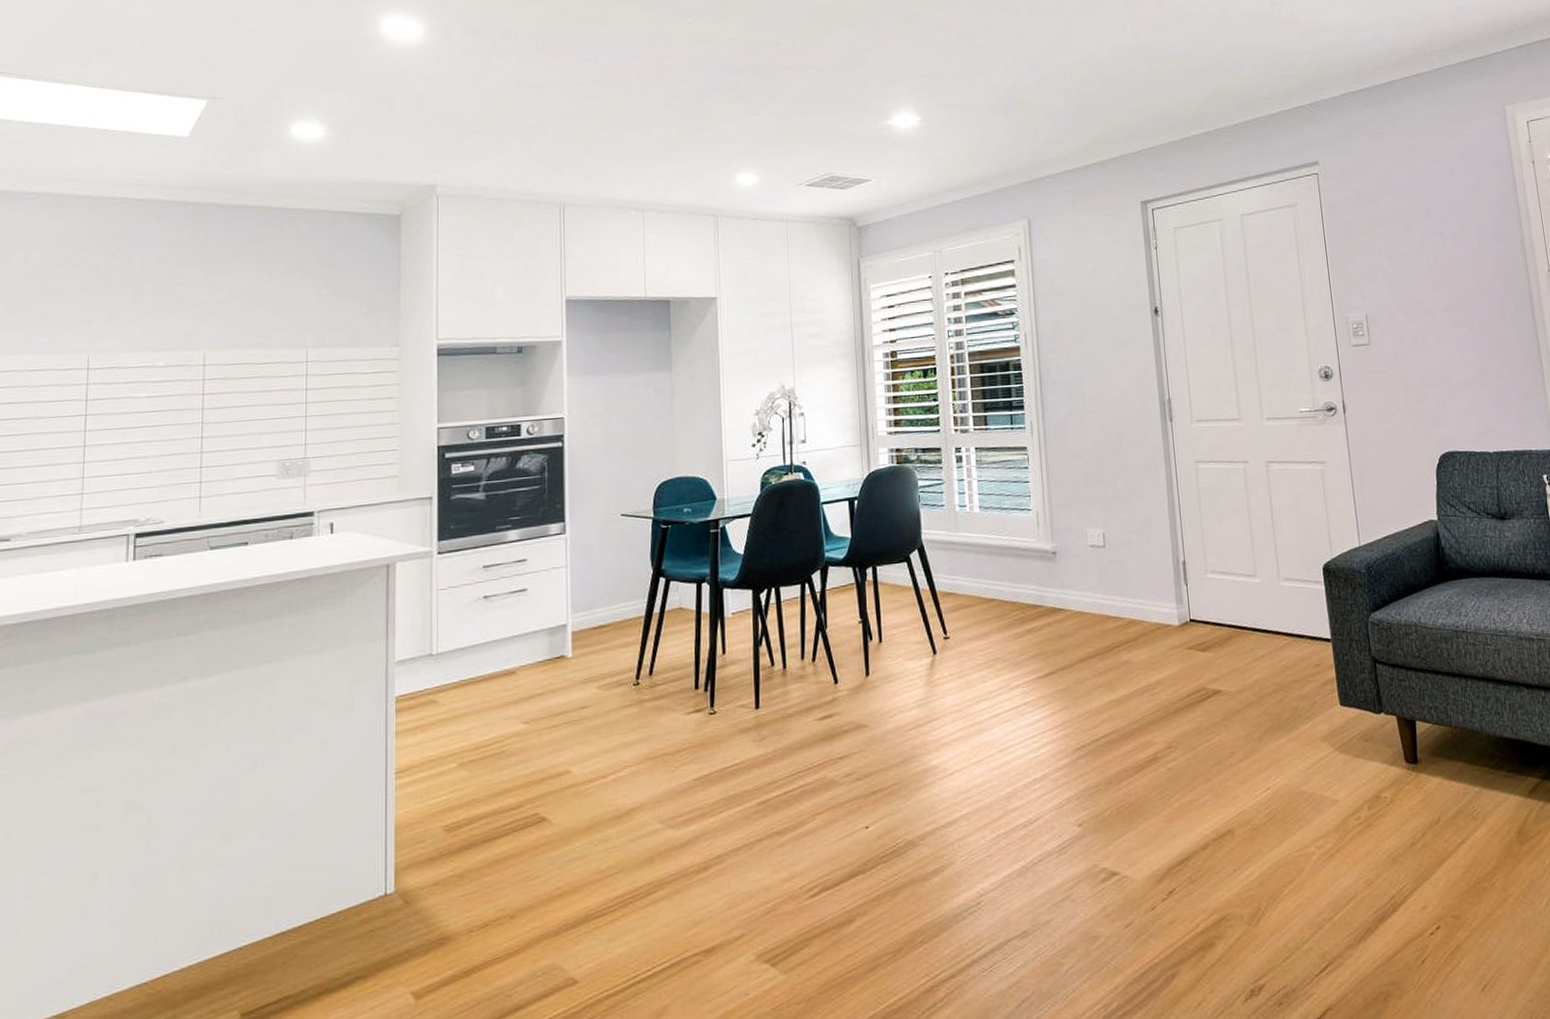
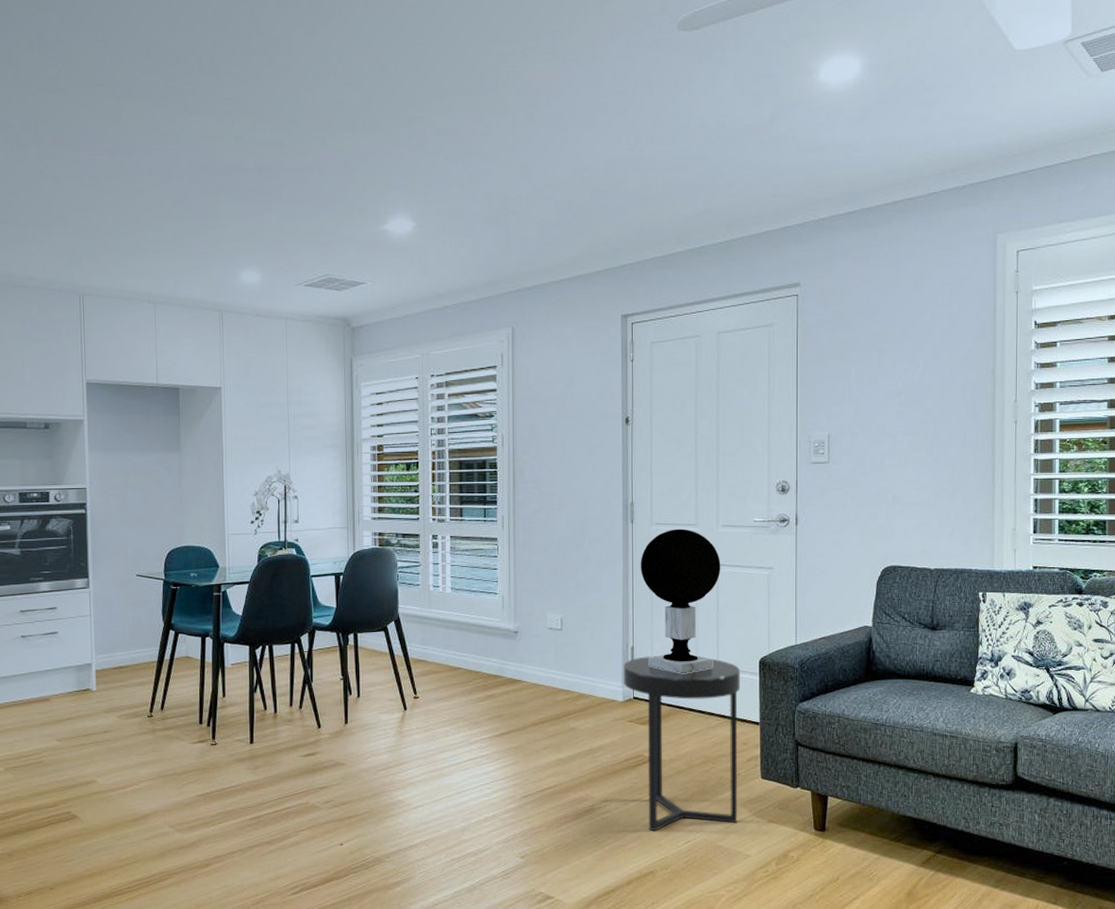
side table: none [1175,568,1320,780] -> present [623,655,740,832]
table lamp: none [1183,424,1273,588] -> present [640,529,721,673]

